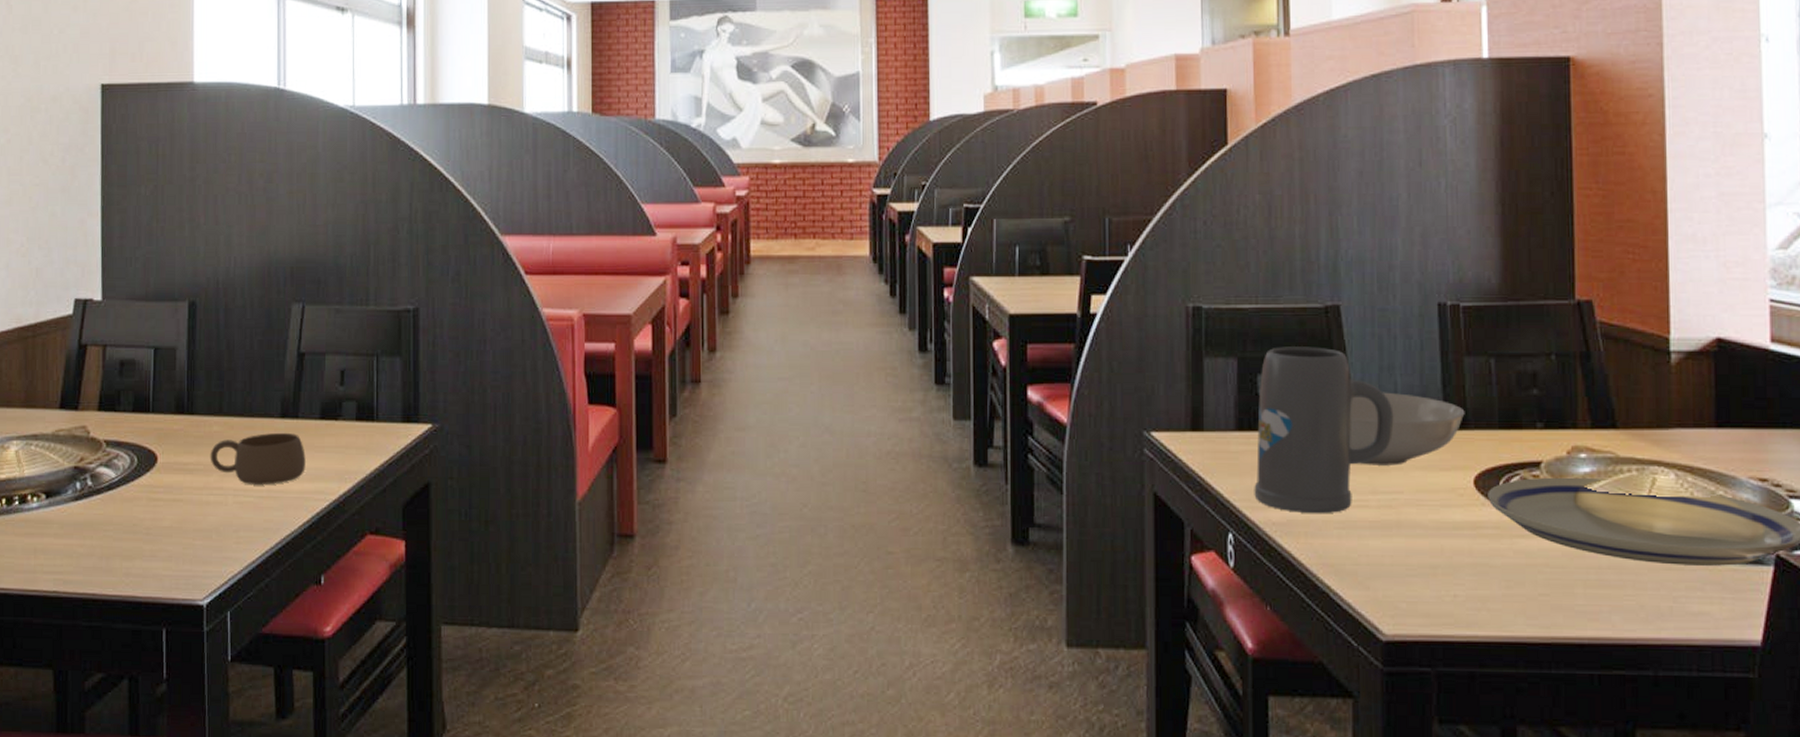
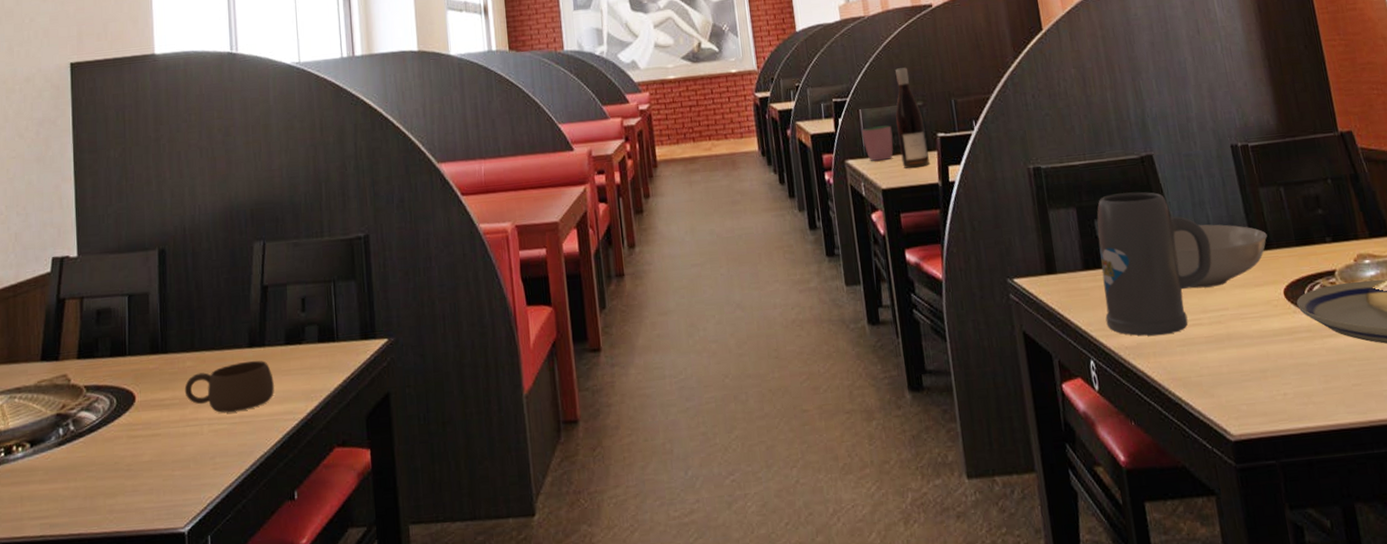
cup: none [993,241,1030,281] -> present [861,125,894,161]
bottle: none [1035,175,1069,293] -> present [895,67,930,168]

